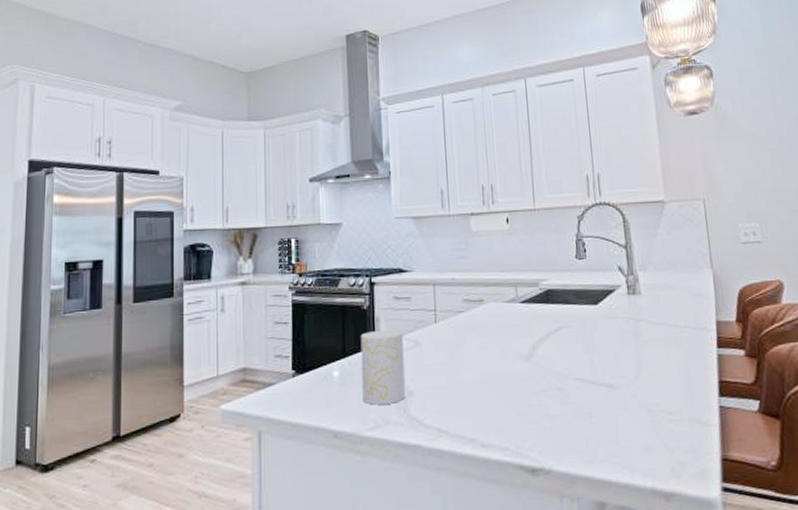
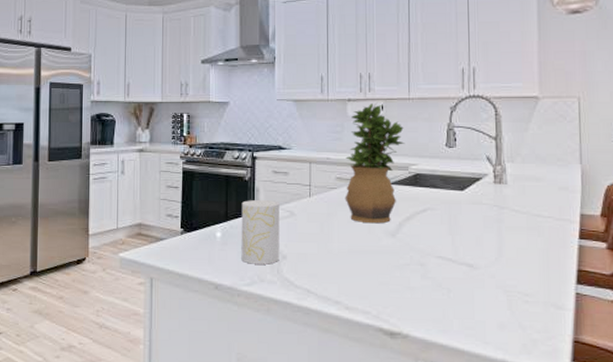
potted plant: none [472,217,534,348] -> present [345,104,405,224]

